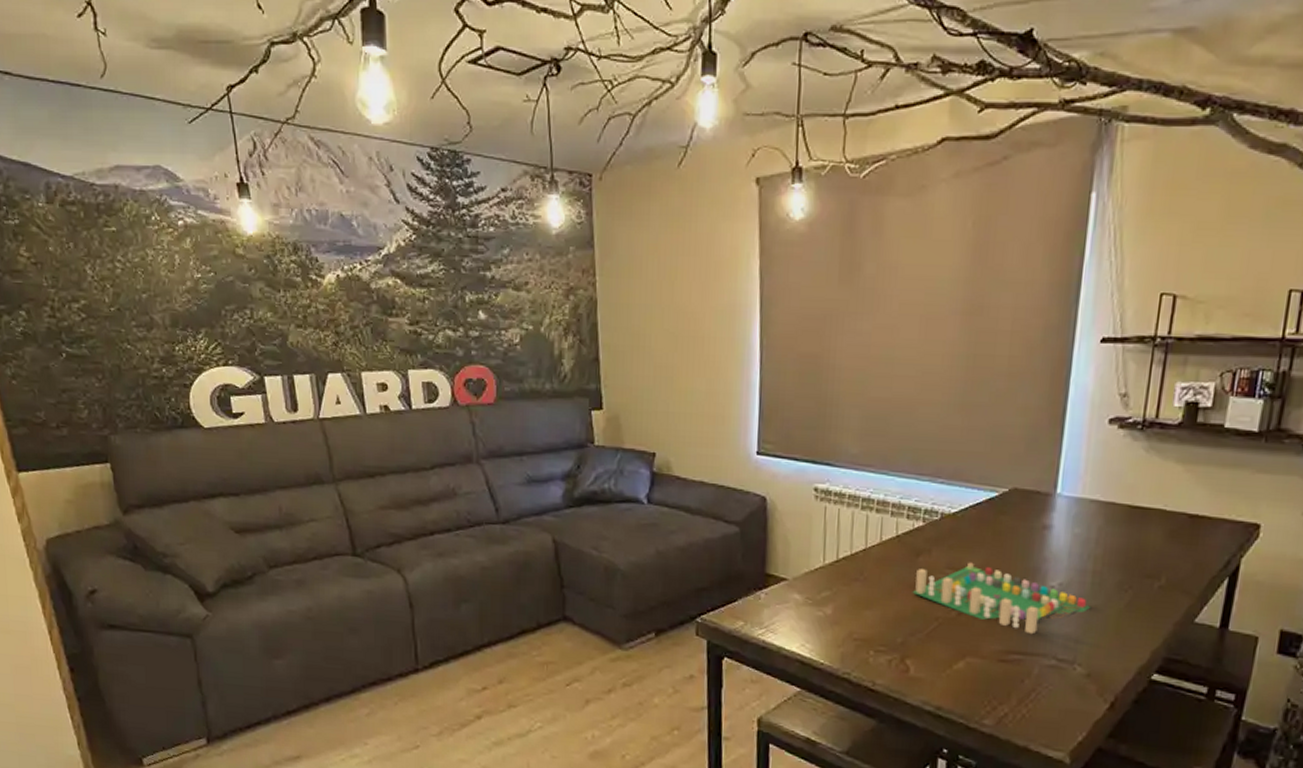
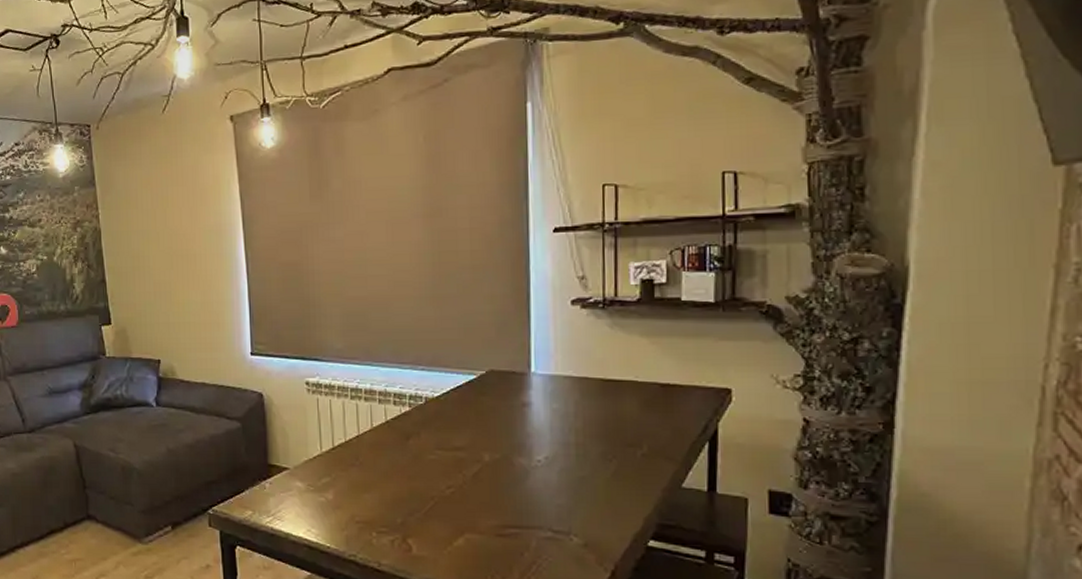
board game: present [912,562,1091,635] -> none [406,442,579,508]

